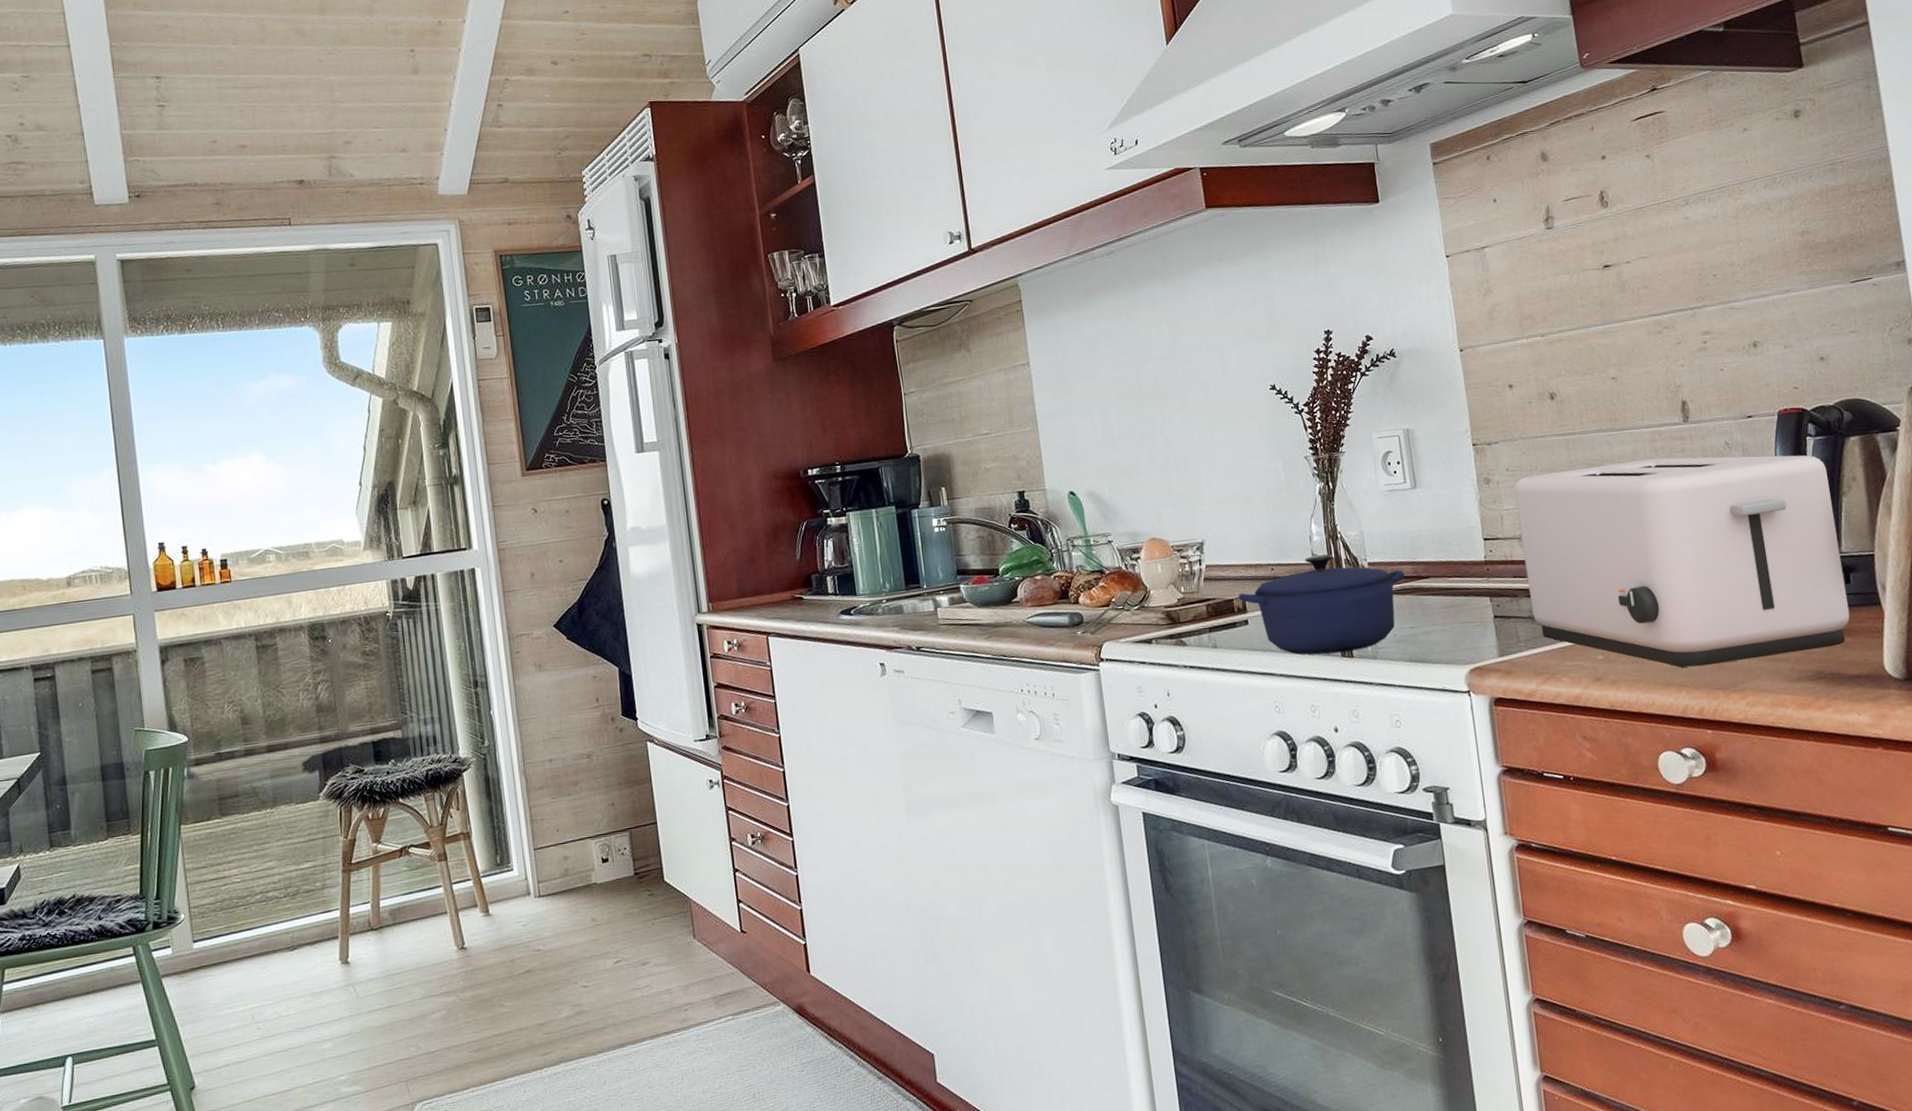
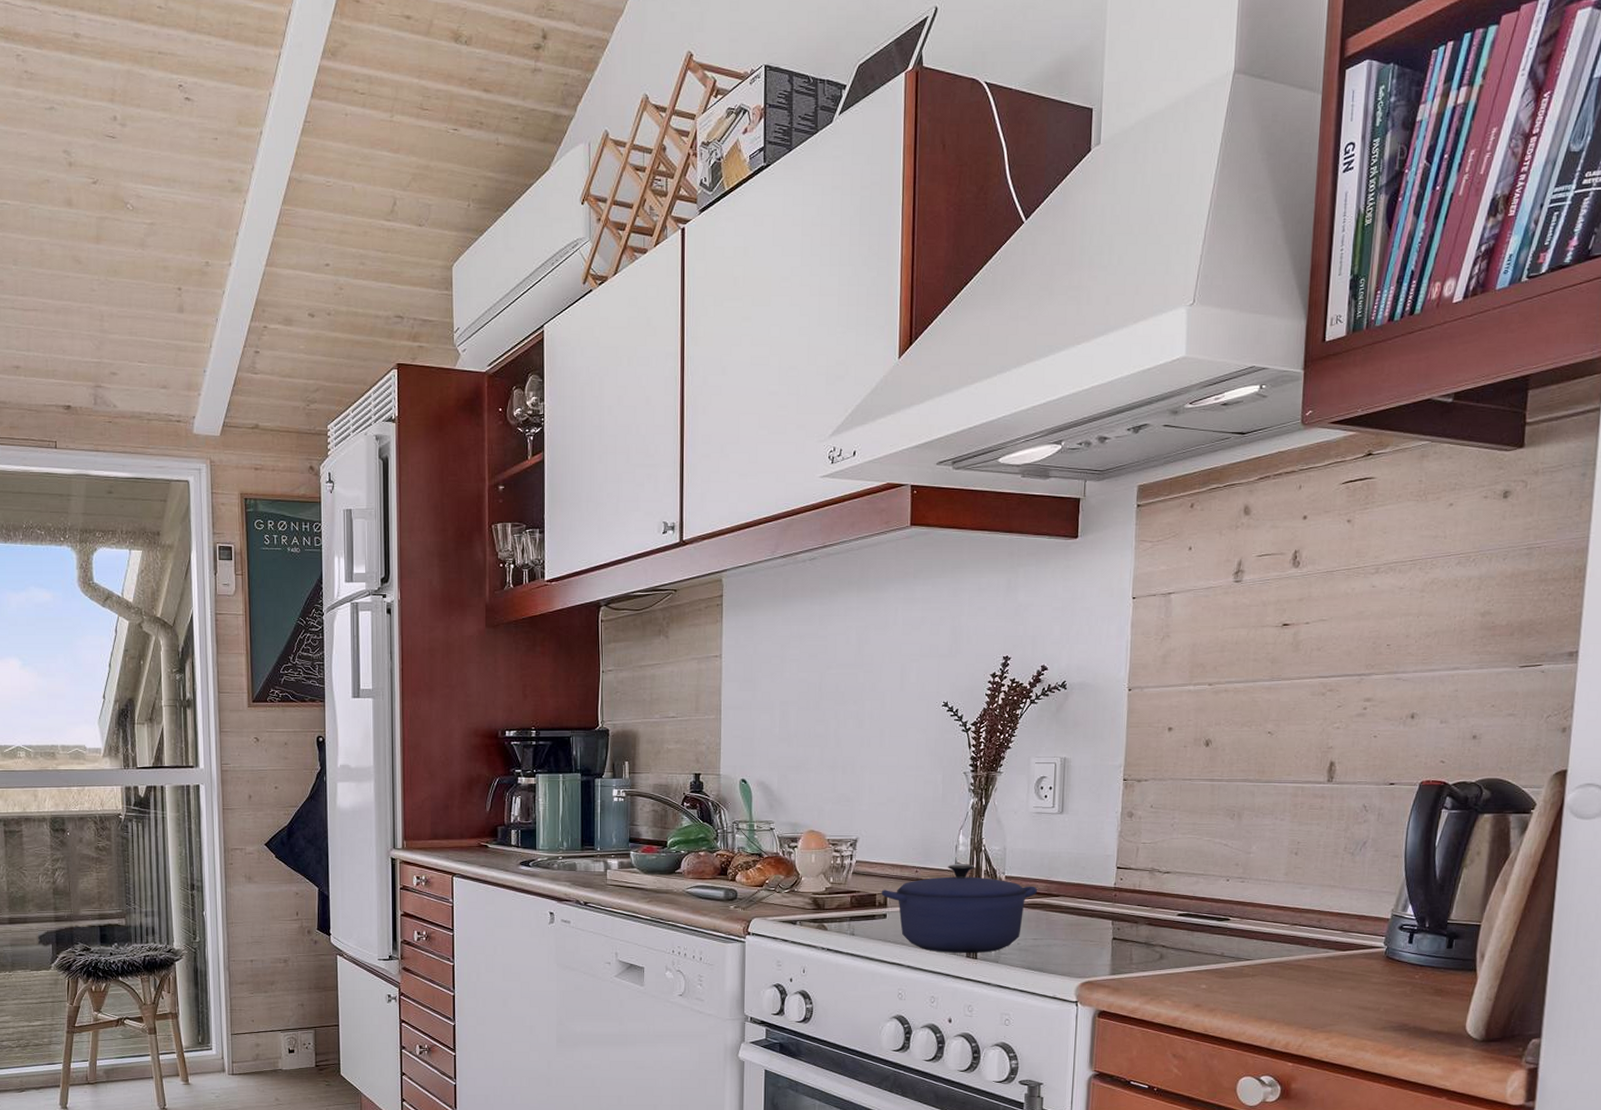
toaster: present [1513,455,1850,668] -> none [1149,812,1454,1006]

